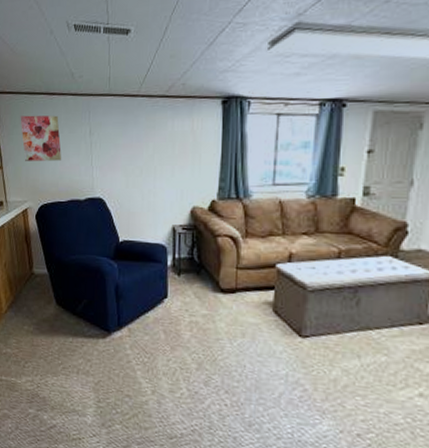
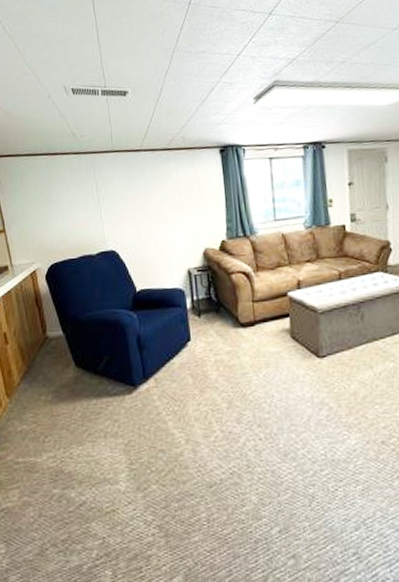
wall art: present [20,115,62,161] -> none [22,174,70,222]

